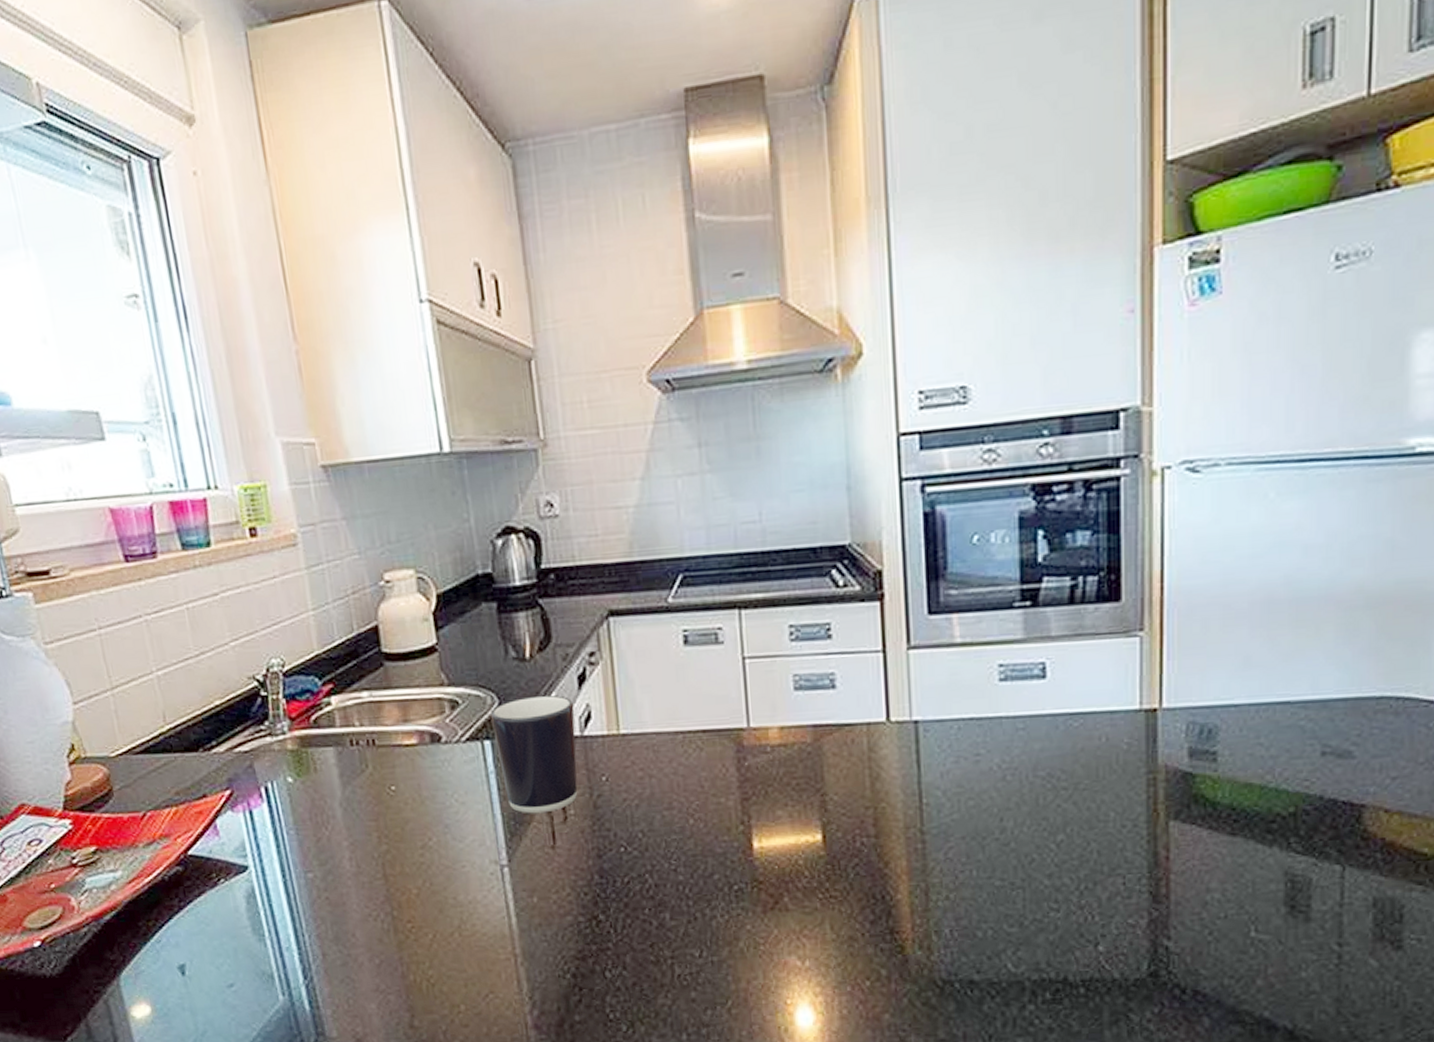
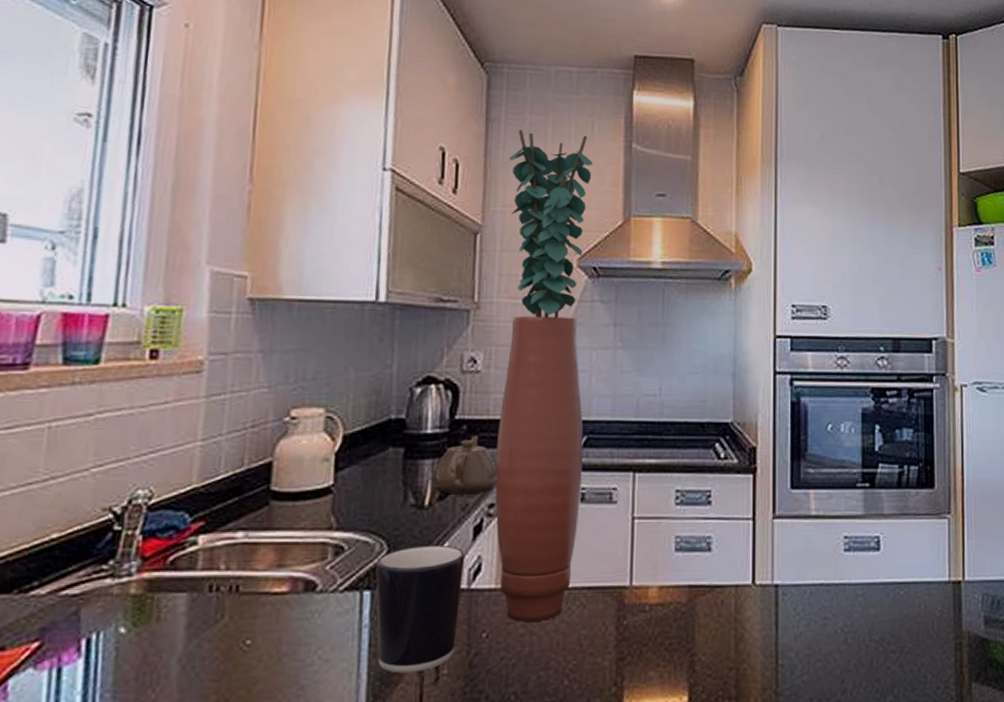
teapot: none [528,584,593,646] -> present [431,436,497,495]
vase: none [552,213,685,766] -> present [495,129,593,623]

